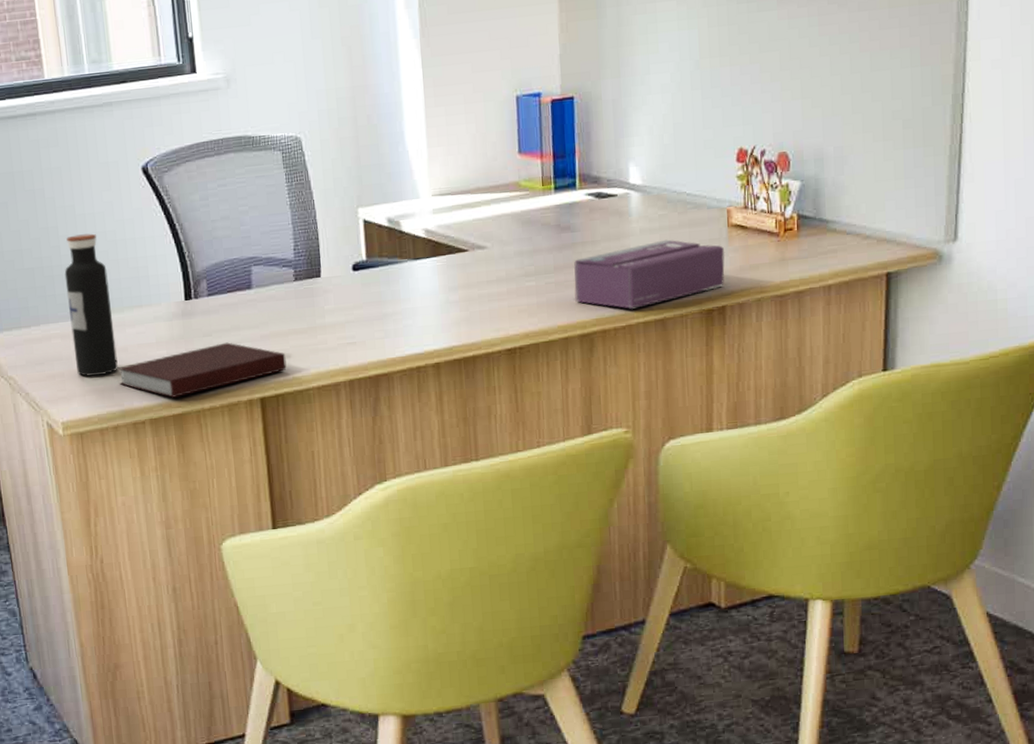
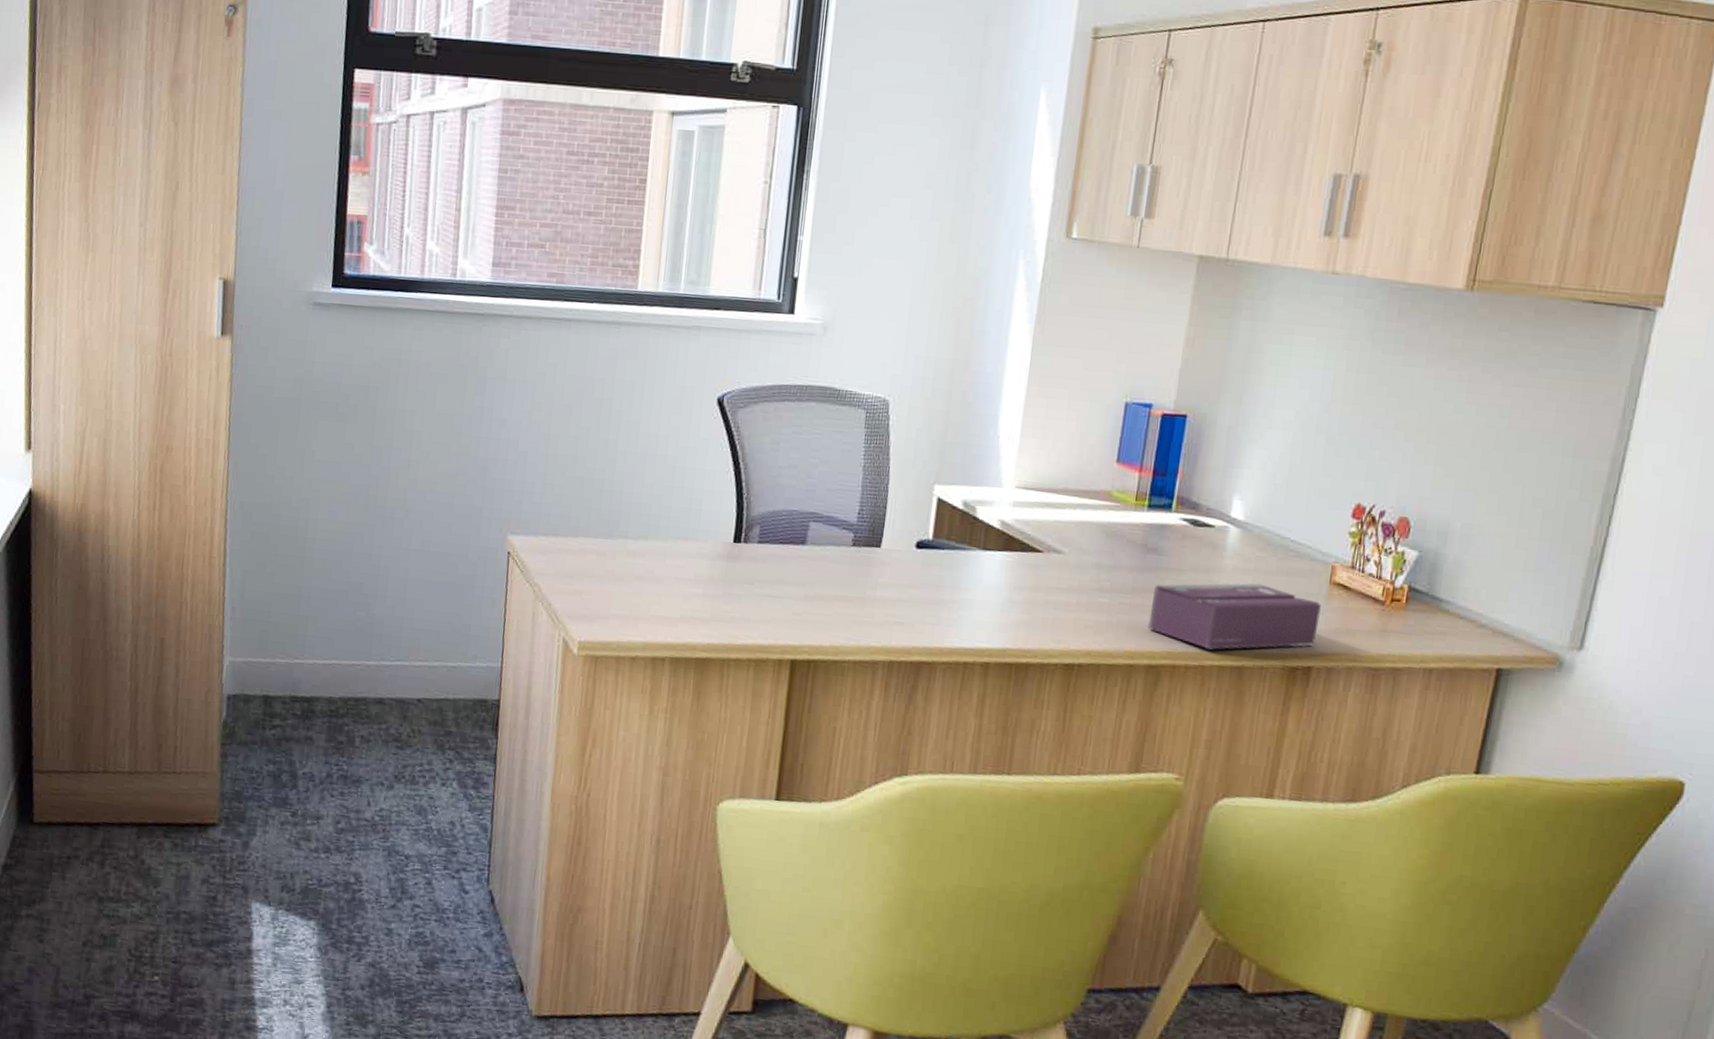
water bottle: present [64,233,119,376] -> none [606,452,659,602]
notebook: present [117,342,287,398] -> none [647,594,827,641]

